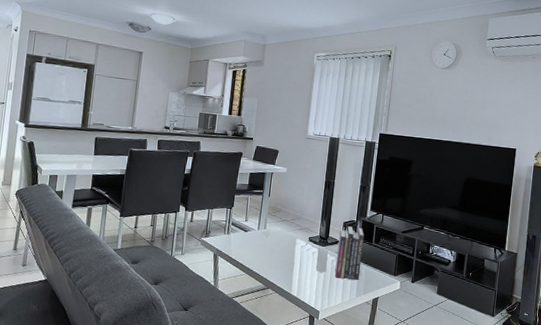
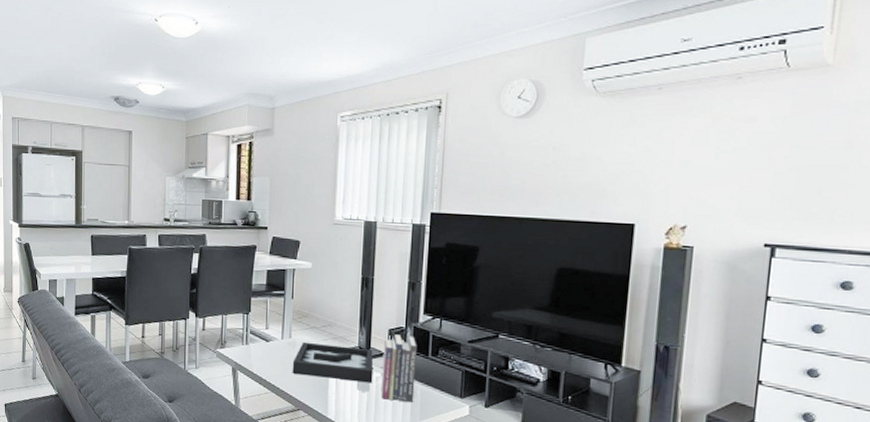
decorative tray: none [264,232,331,265] -> present [292,341,374,383]

